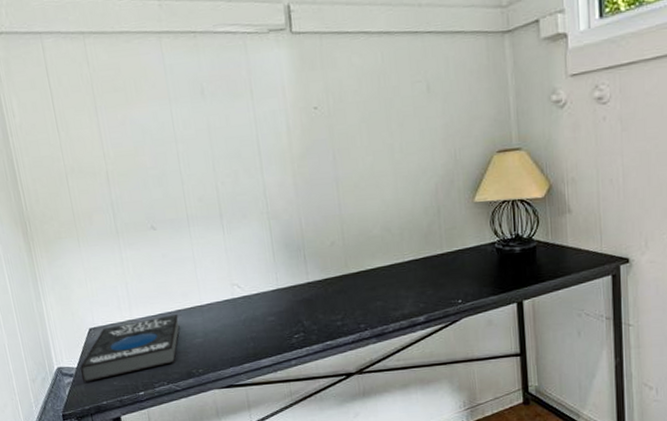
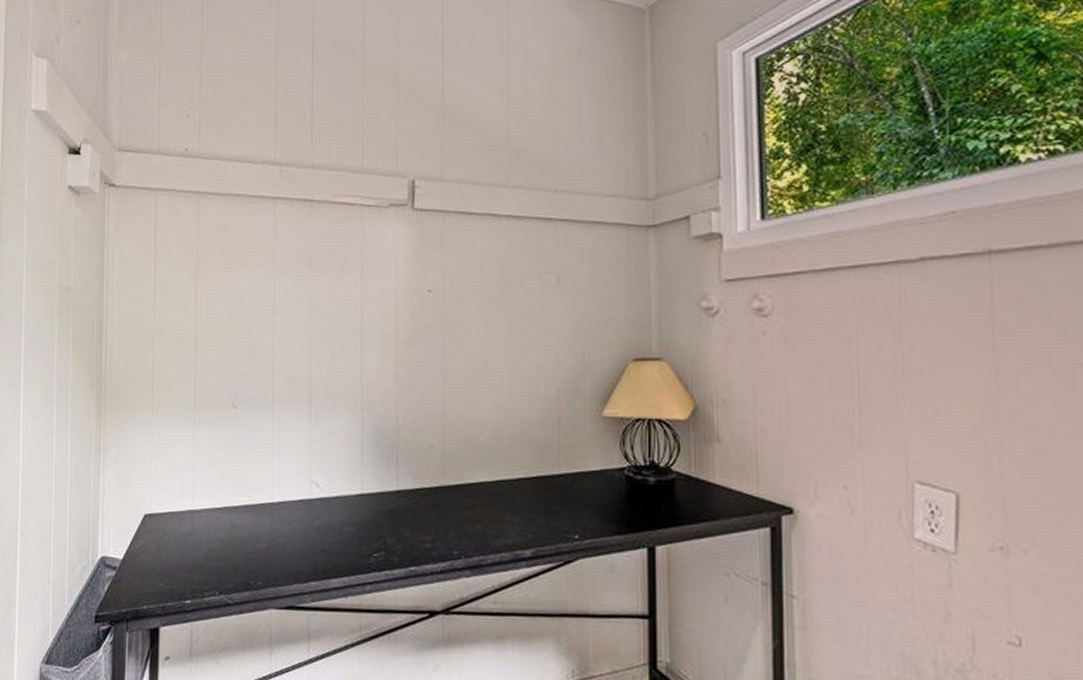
book: present [80,313,180,383] -> none [125,509,244,579]

